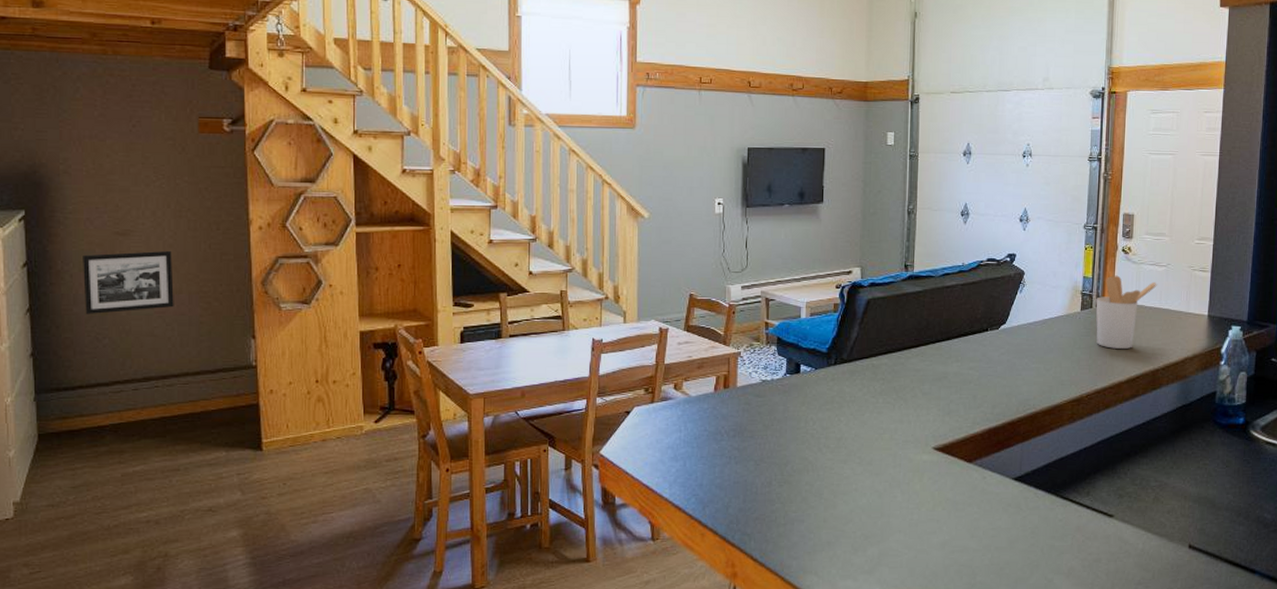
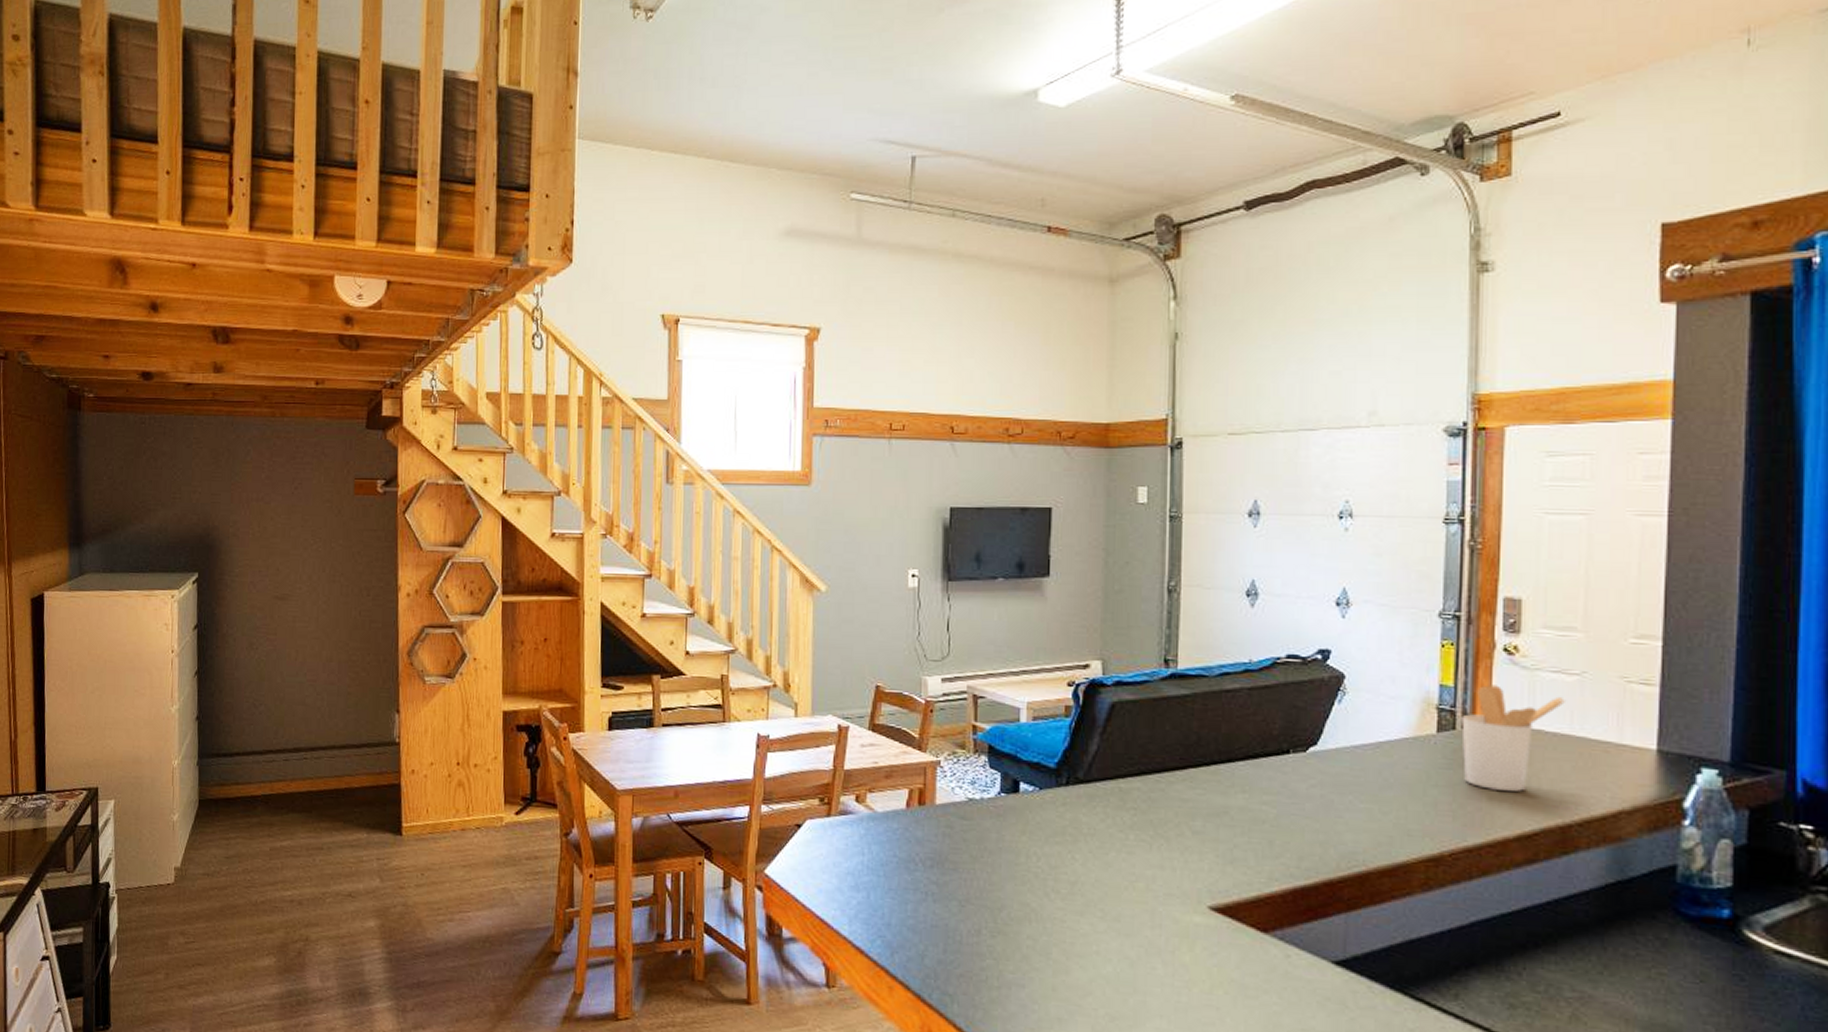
picture frame: present [83,250,174,314] -> none [245,616,325,680]

